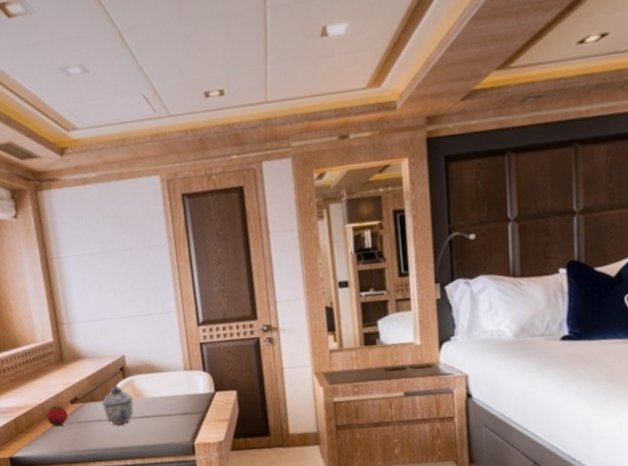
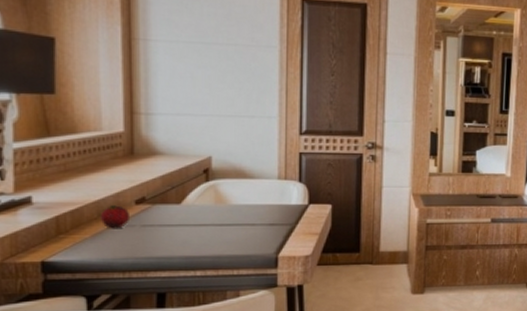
lidded jar: present [101,384,134,425] -> none [174,187,214,231]

